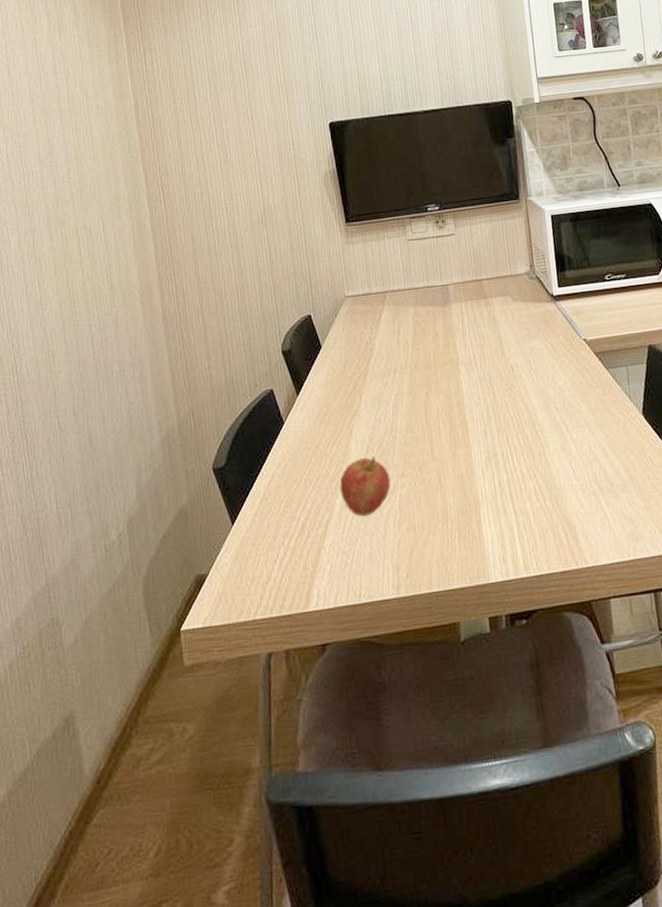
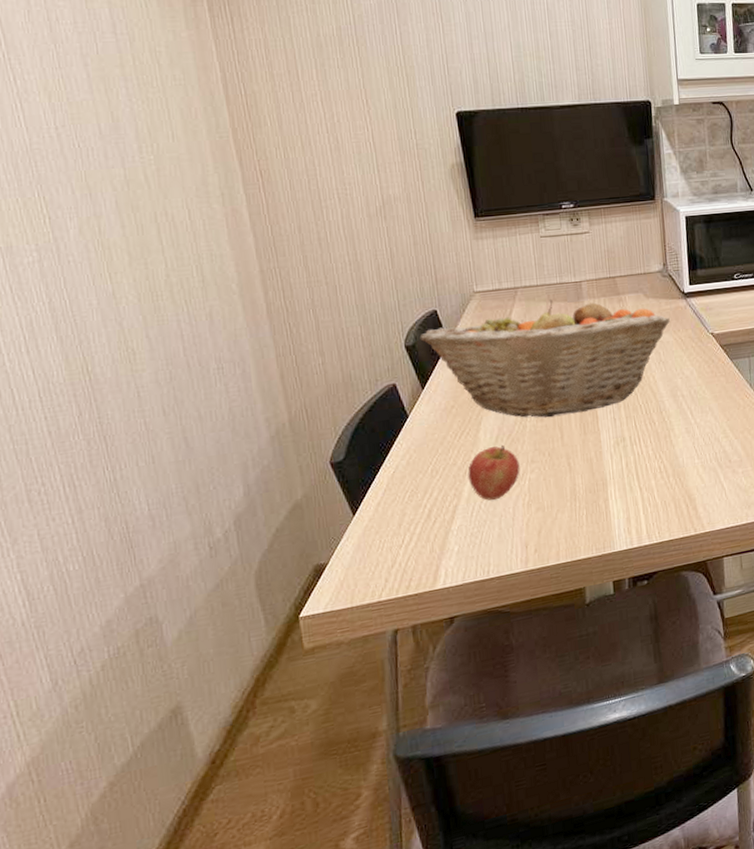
fruit basket: none [295,303,539,429] -> present [419,299,670,418]

